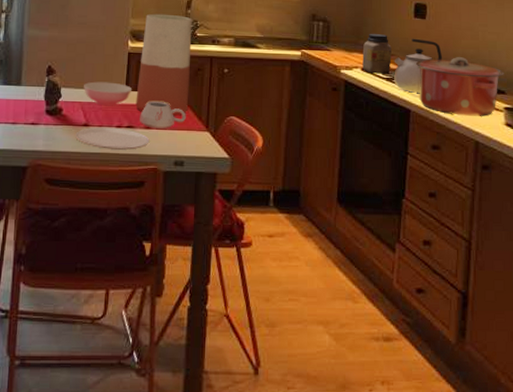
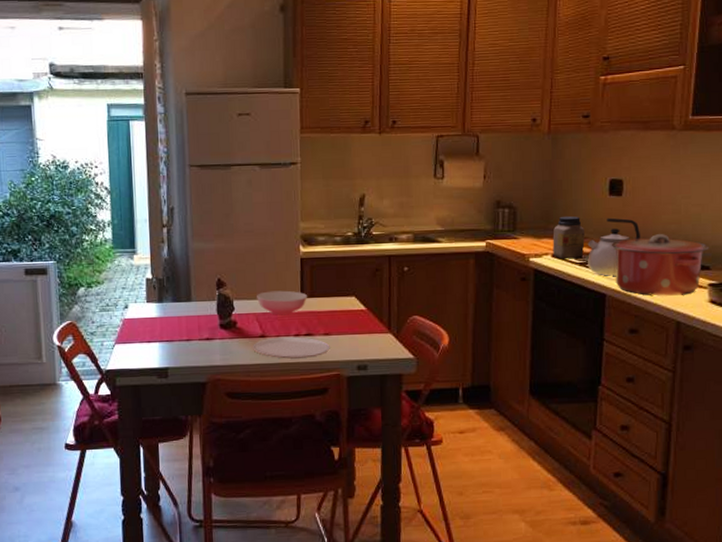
vase: present [135,13,192,117] -> none [312,214,369,321]
cup: present [139,100,186,129] -> none [317,305,367,335]

